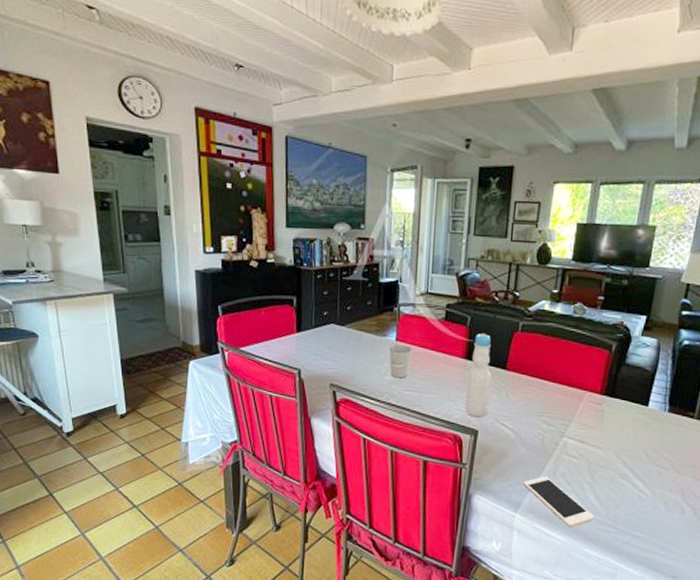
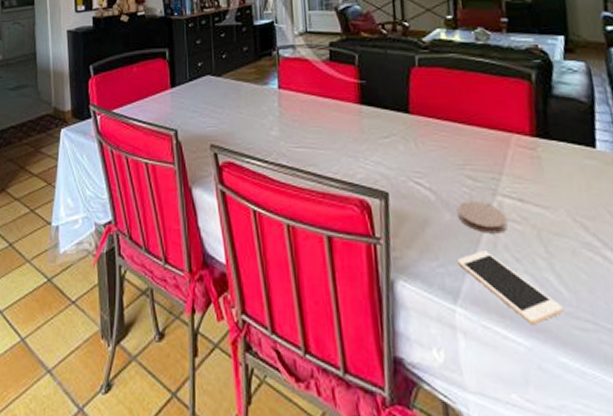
cup: present [389,345,412,378] -> none [272,93,298,133]
bottle: present [464,333,491,418] -> none [365,71,398,176]
coaster: none [530,440,568,465] -> present [457,201,508,234]

